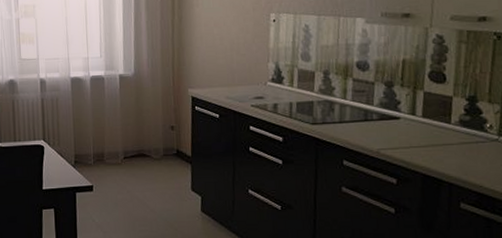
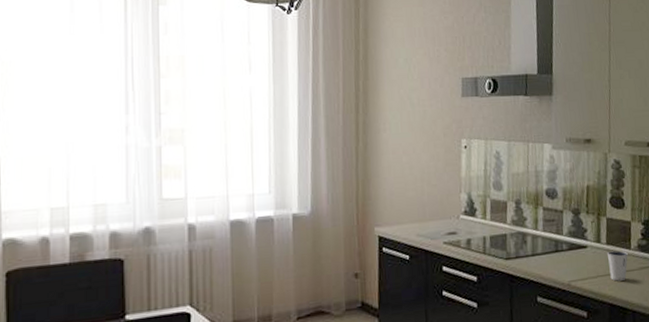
dixie cup: none [422,124,448,153] -> present [606,250,629,281]

